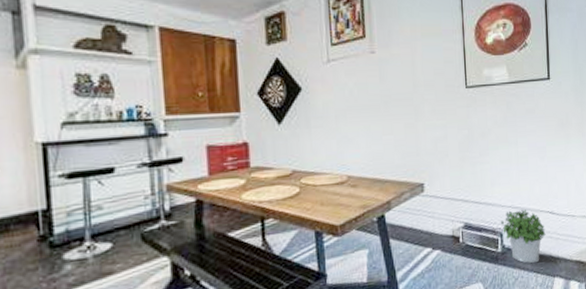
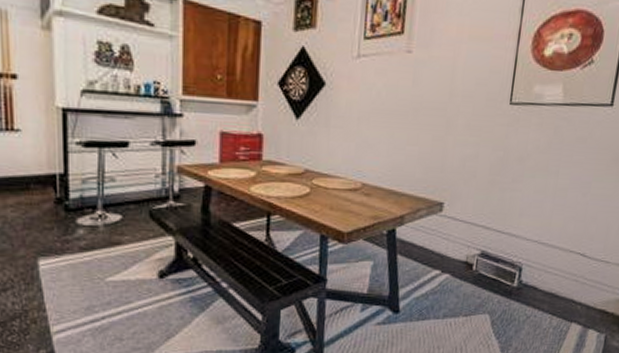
potted plant: present [500,210,546,264] -> none [521,245,572,305]

